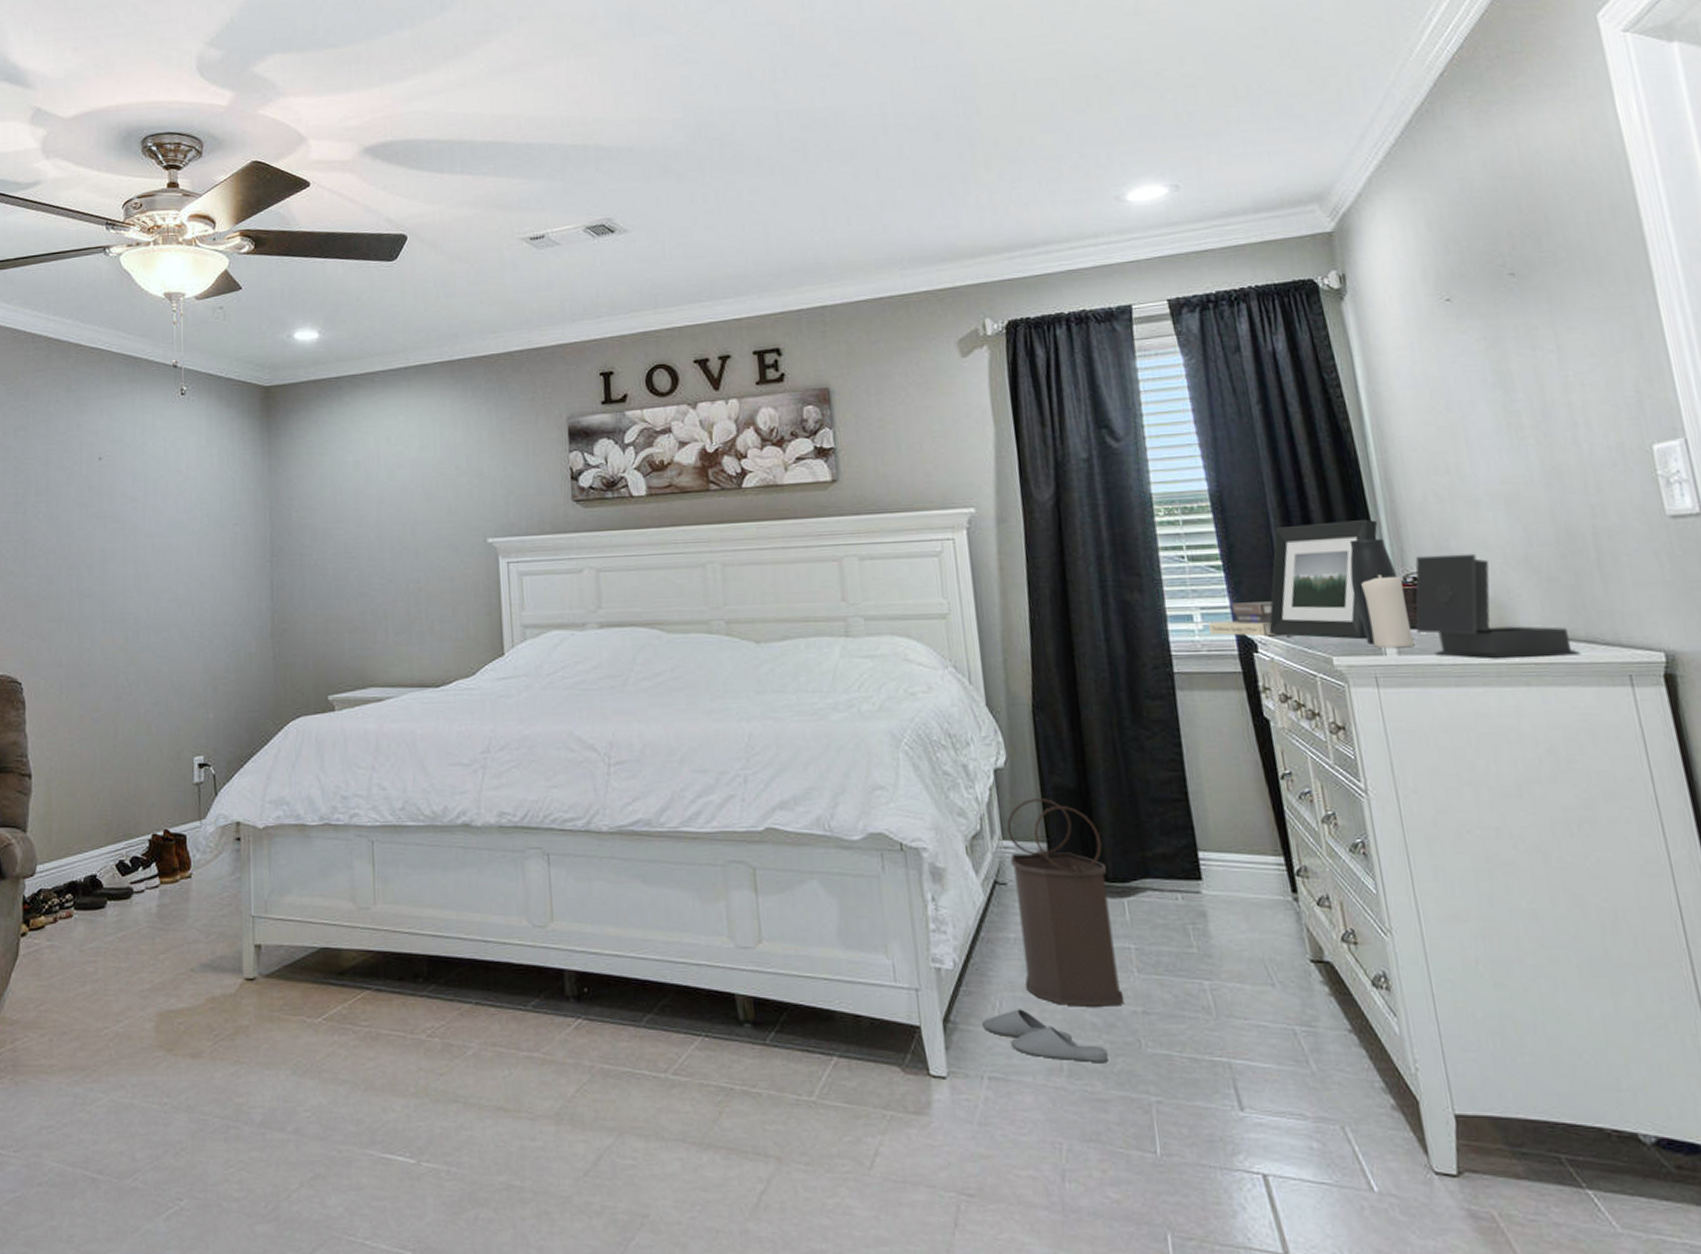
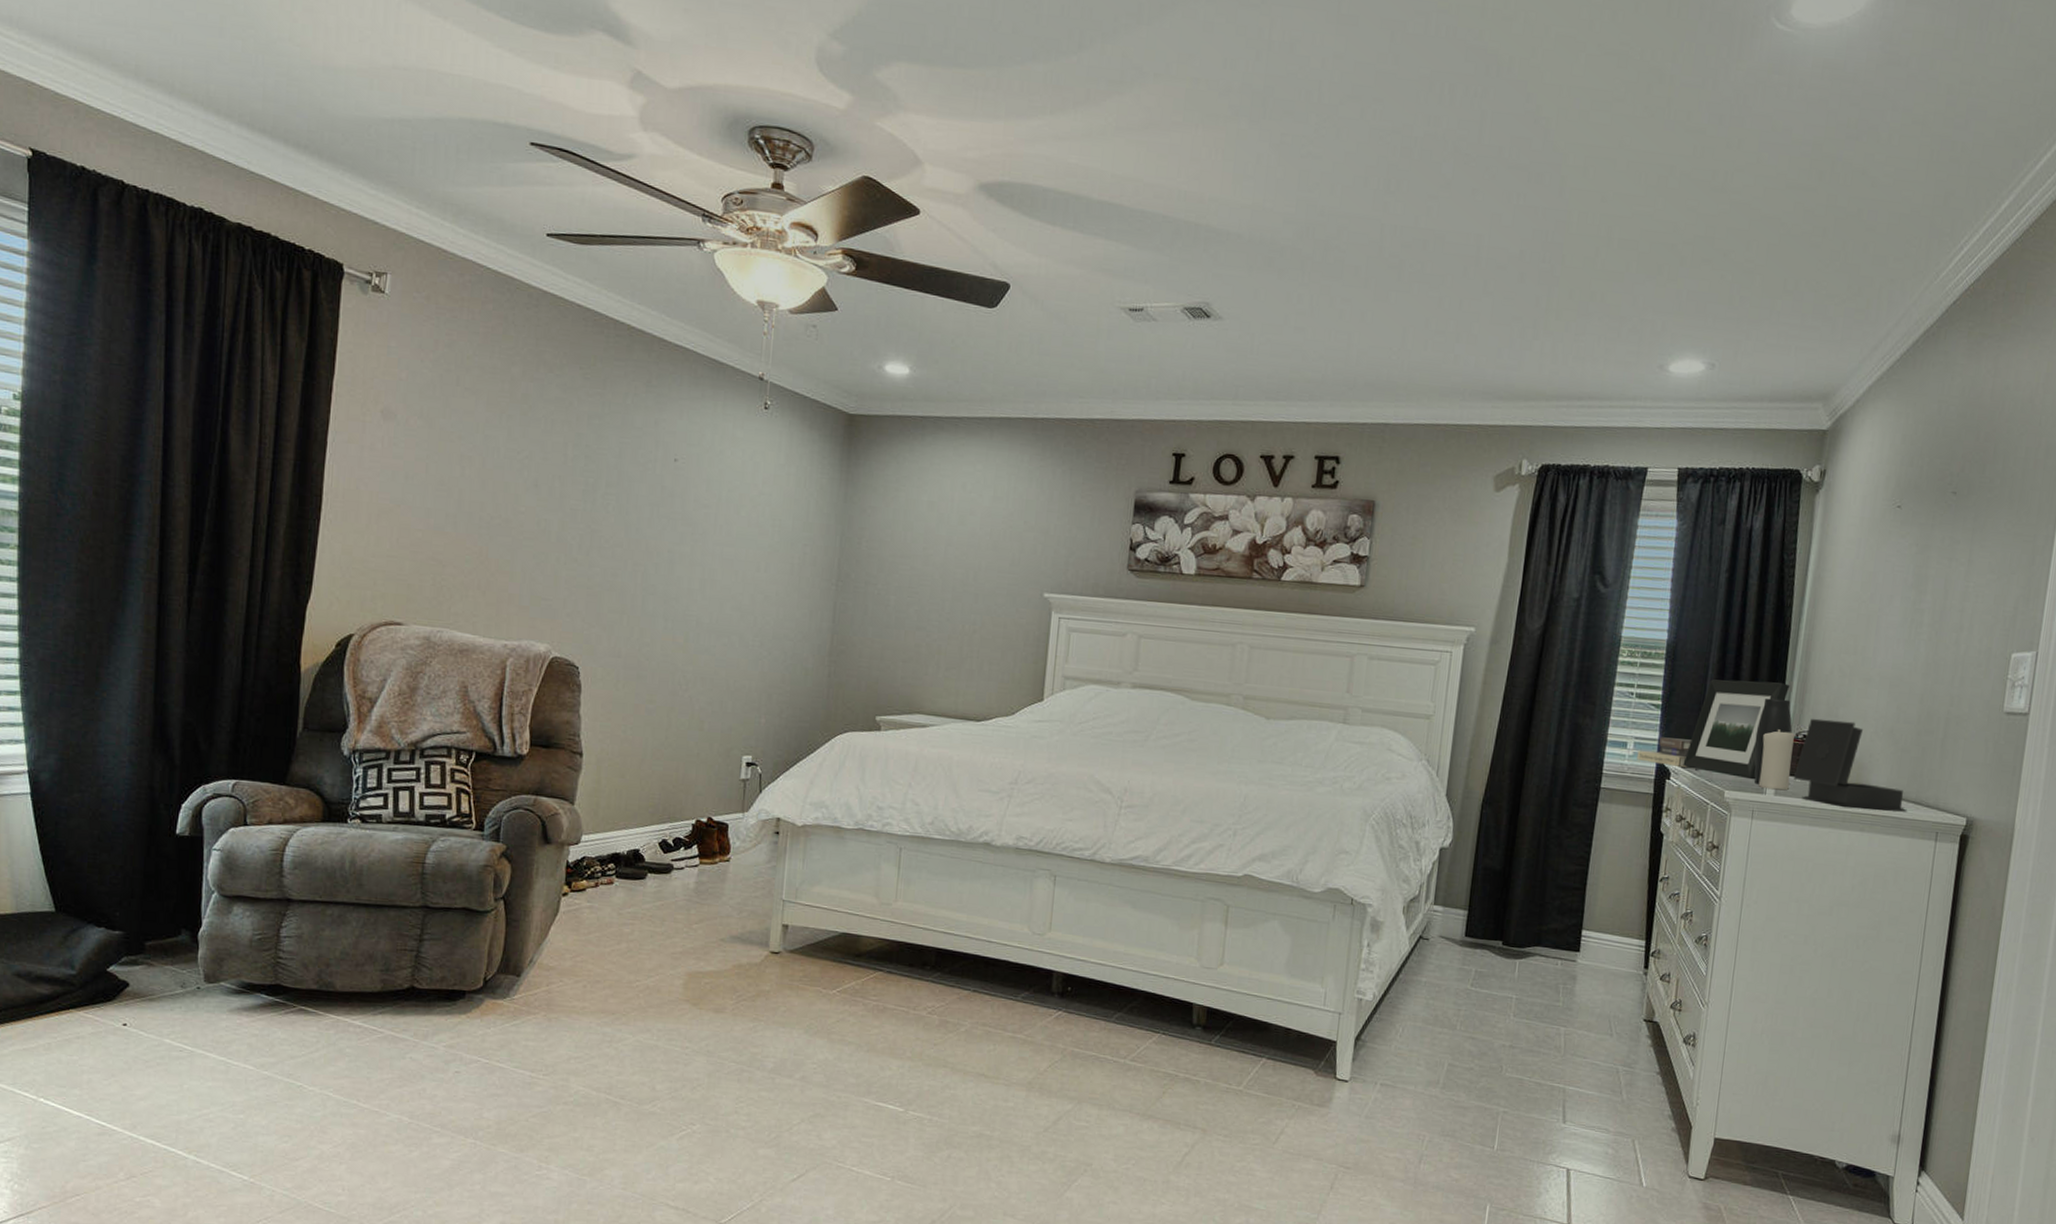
slippers: present [982,1009,1109,1062] -> none [1385,1035,1476,1080]
basket: present [1006,797,1124,1007] -> none [1425,874,1511,1040]

